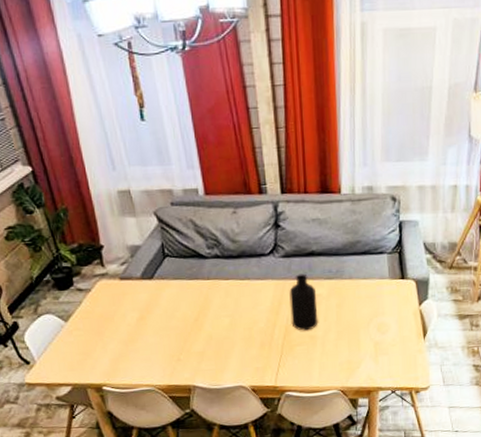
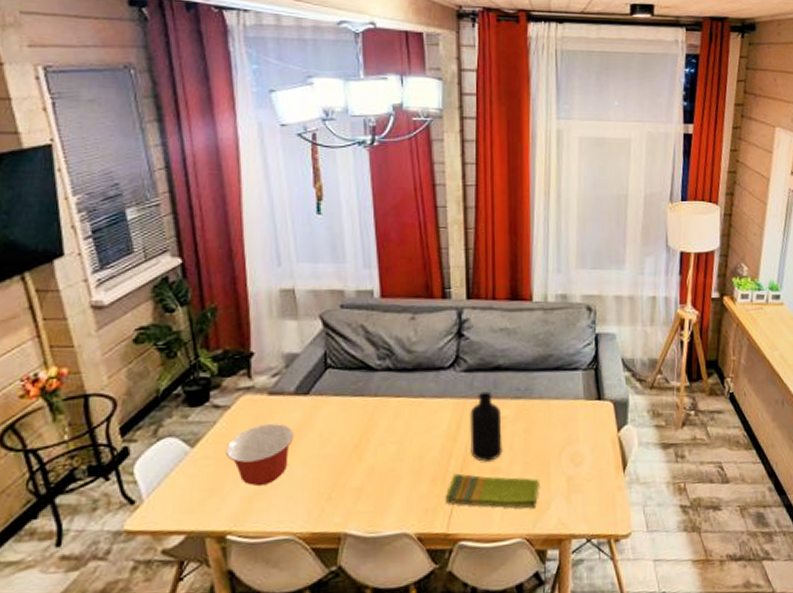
mixing bowl: none [92,303,145,351] -> present [225,424,294,487]
dish towel: none [273,340,351,367] -> present [446,473,539,509]

